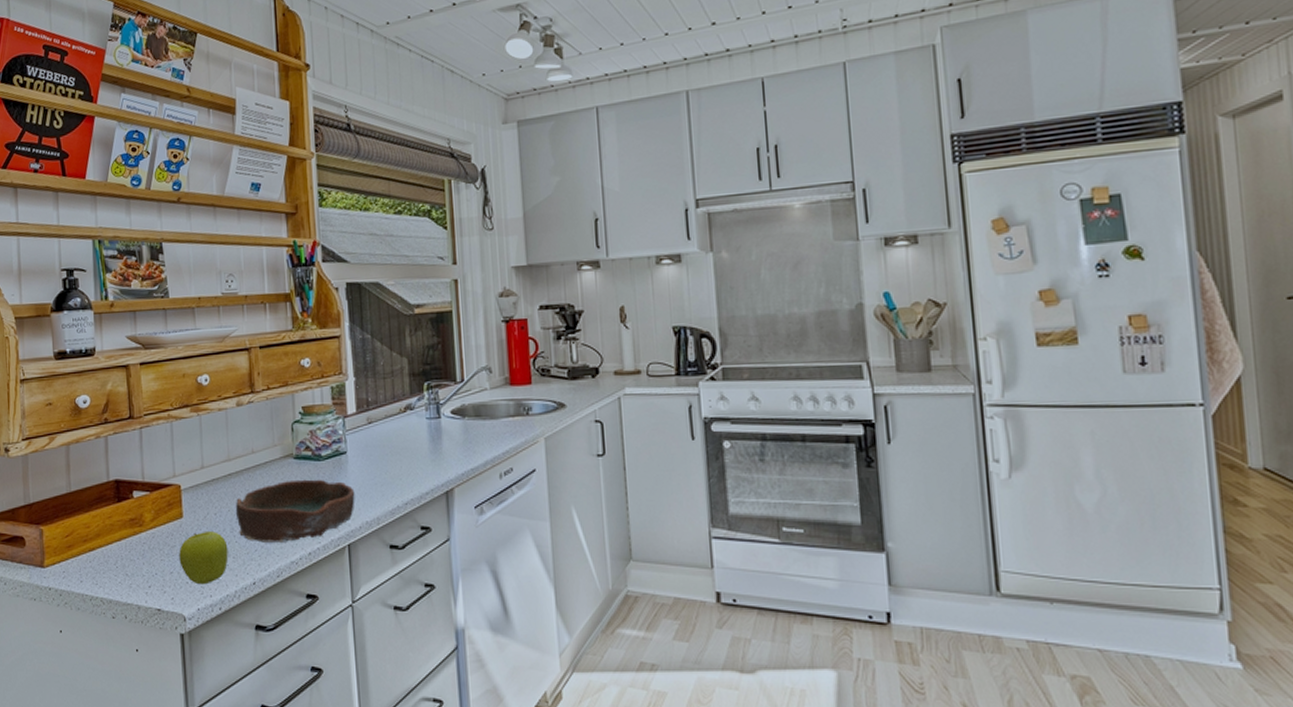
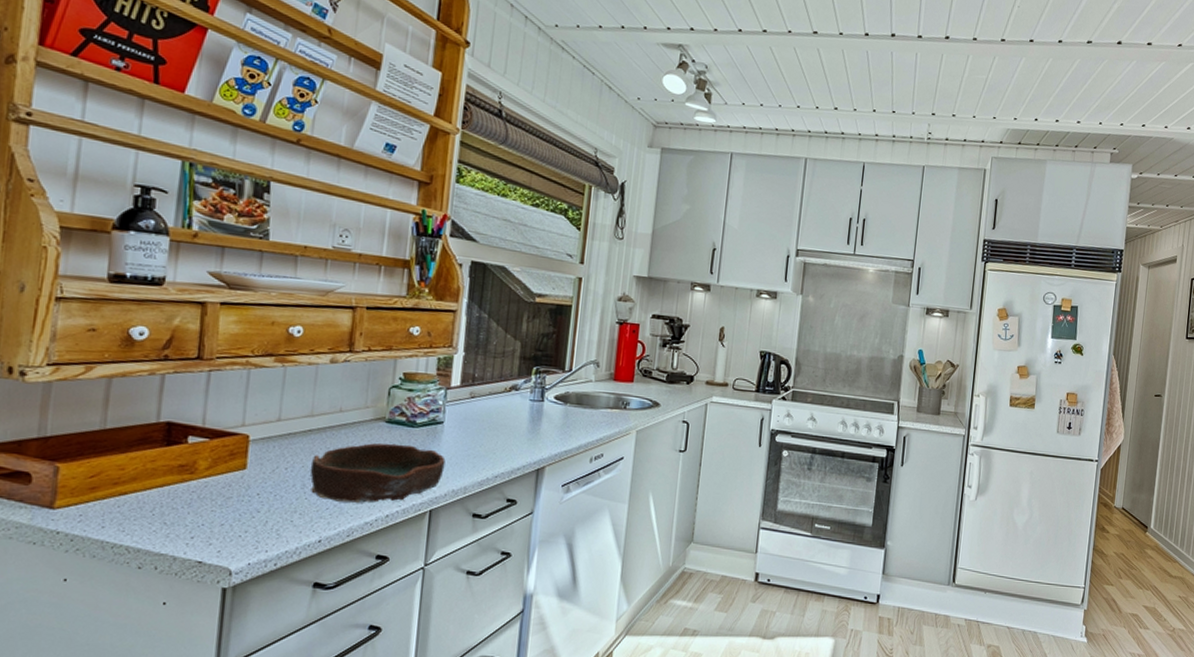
fruit: present [179,532,228,585] -> none [234,485,295,539]

